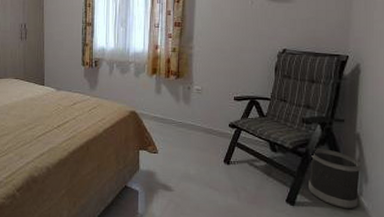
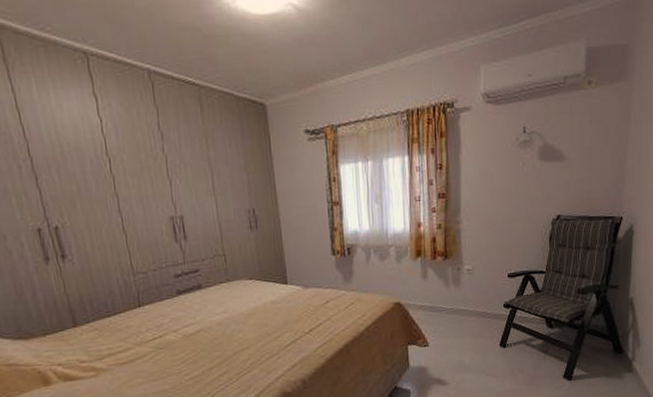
wastebasket: present [309,148,361,209] -> none [585,318,634,376]

